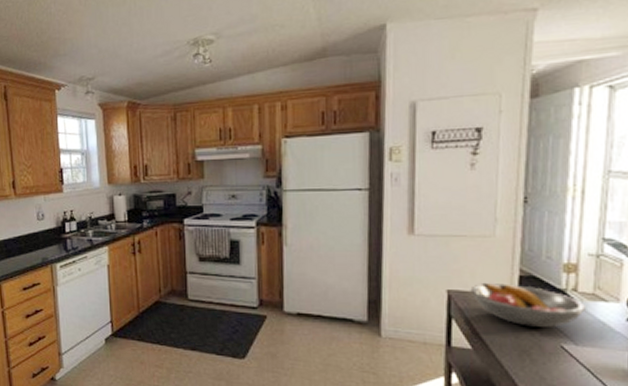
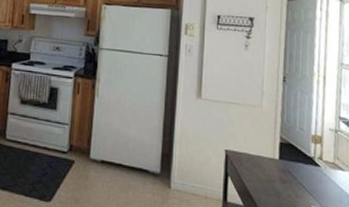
fruit bowl: present [470,282,587,327] -> none [243,145,329,190]

